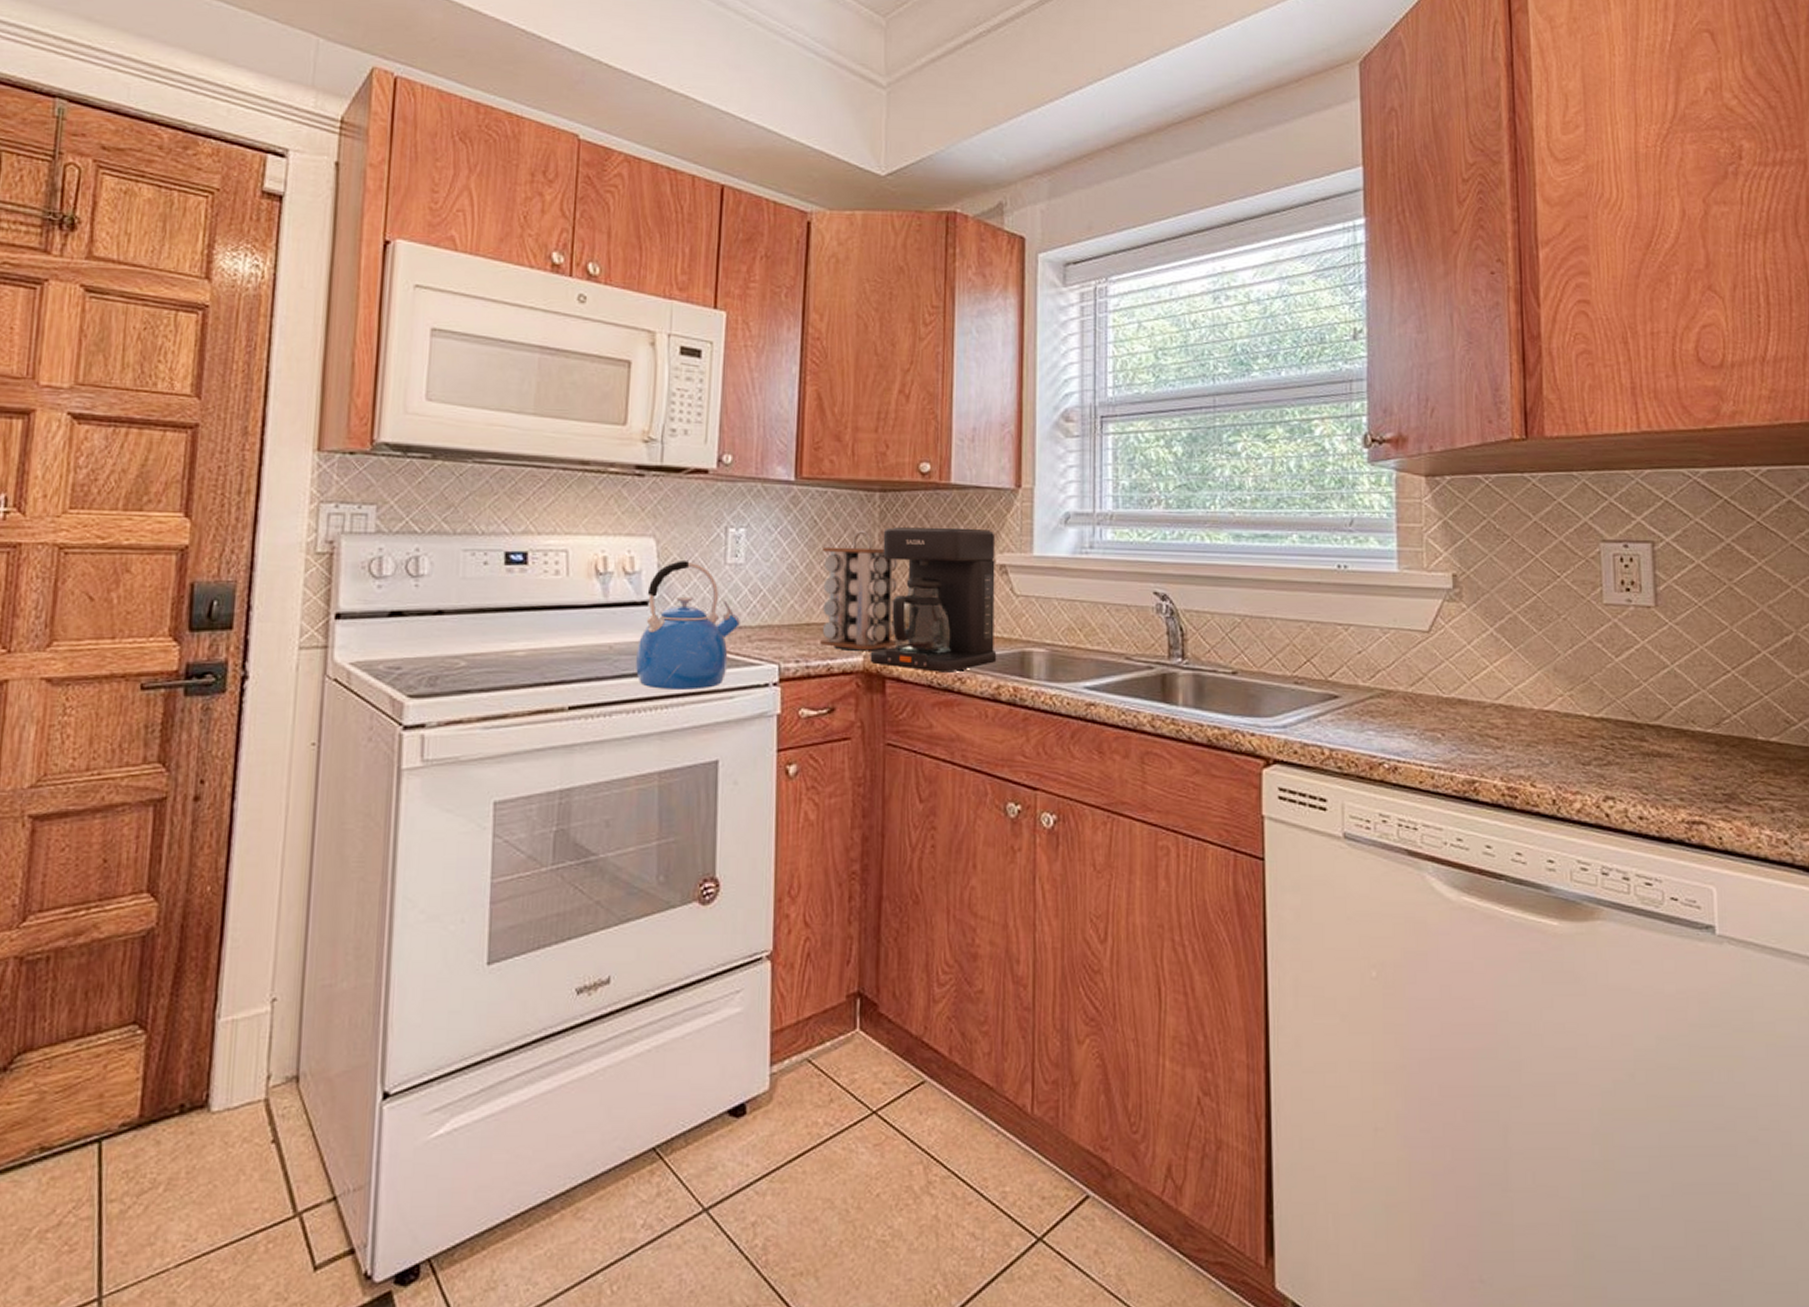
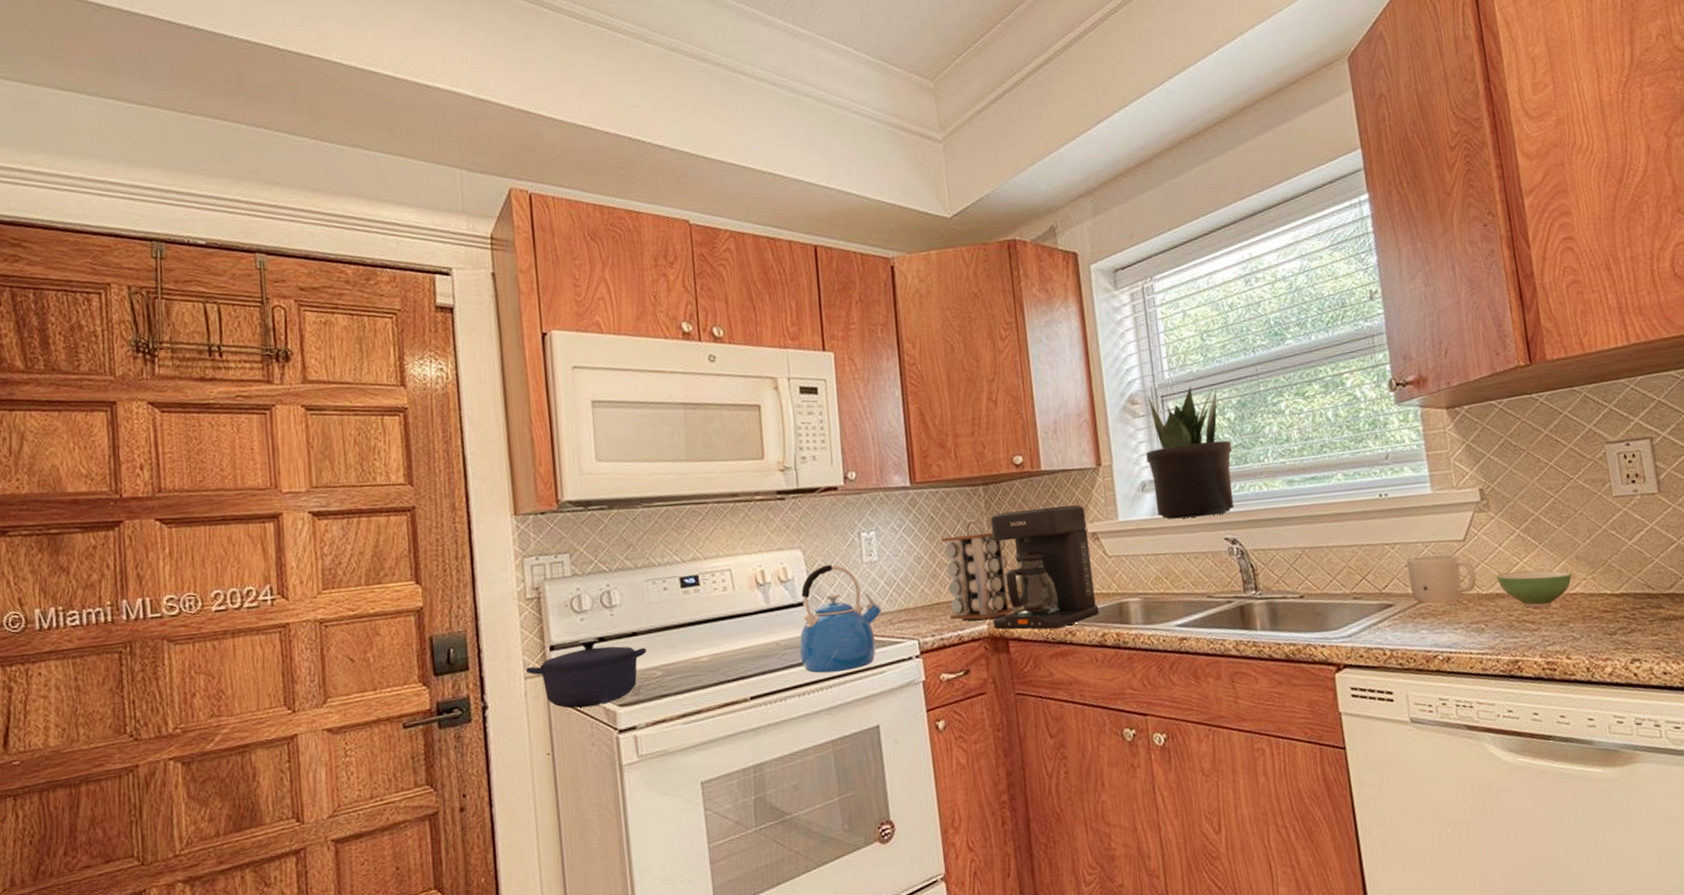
cooking pot: none [301,611,452,693] -> present [525,638,646,709]
planter: none [1075,410,1175,564] -> present [1146,387,1235,520]
mug: none [1360,643,1438,702] -> present [1406,555,1477,604]
bowl: none [1460,676,1549,723] -> present [1496,570,1573,609]

